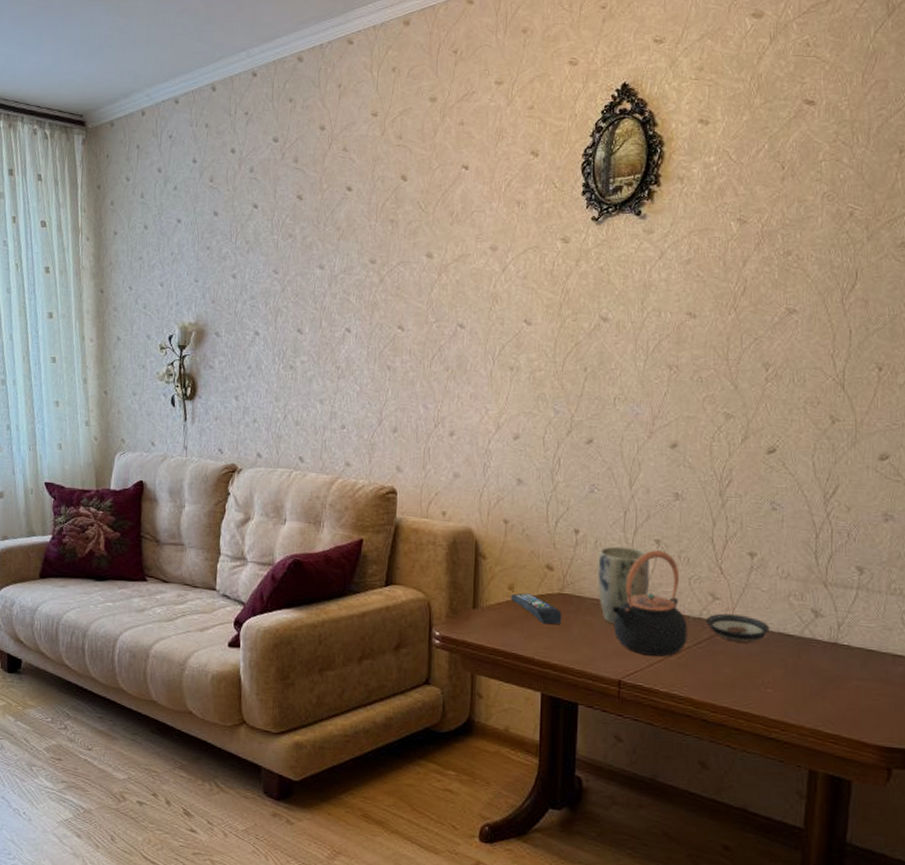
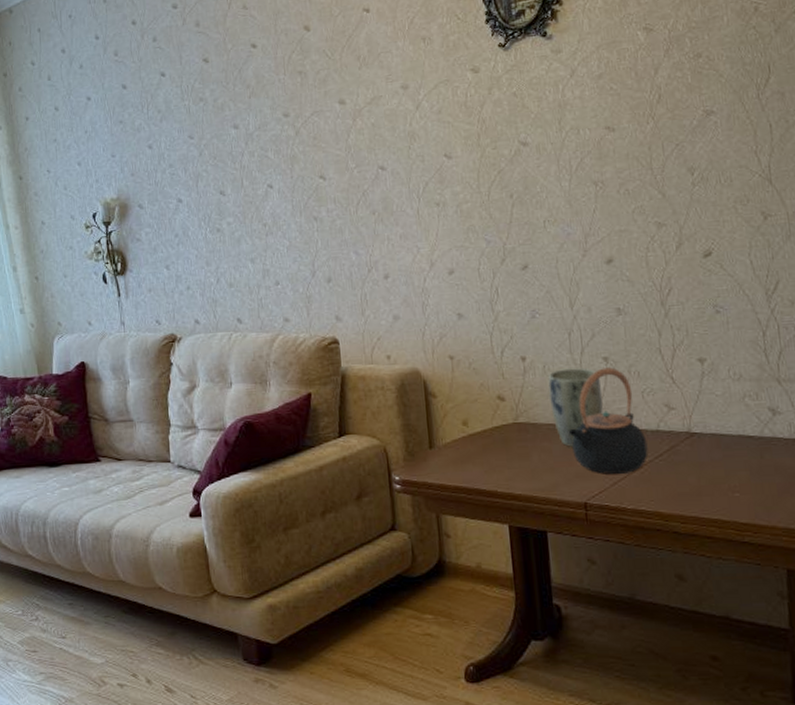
remote control: present [511,593,562,625] -> none [466,427,520,456]
saucer: present [706,613,770,643] -> none [664,422,729,450]

